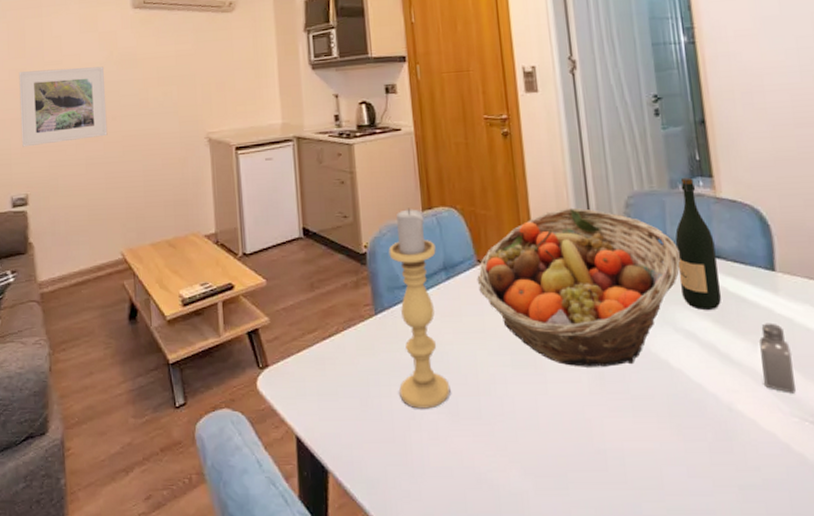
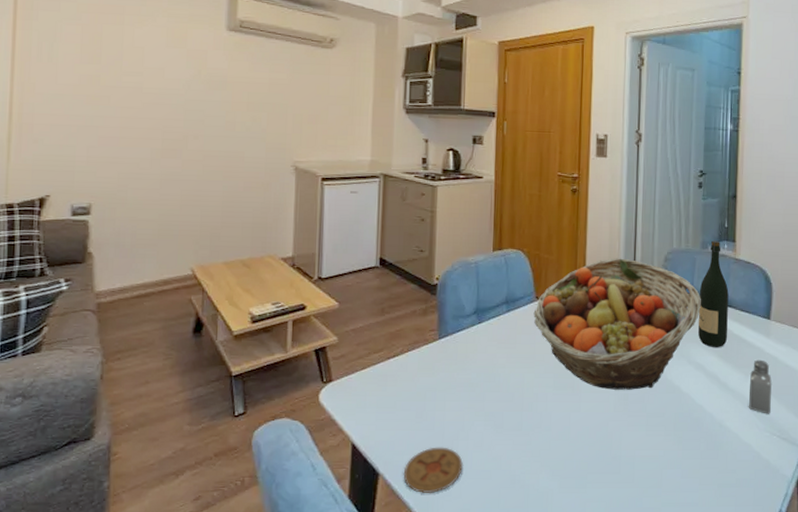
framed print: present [19,66,108,147] -> none [88,78,190,156]
coaster: none [354,439,420,495] -> present [403,447,464,494]
candle holder: present [388,208,451,409] -> none [453,247,501,421]

